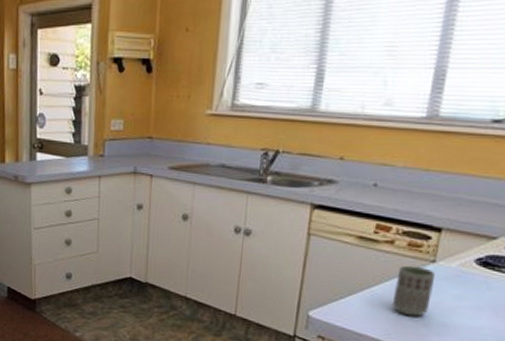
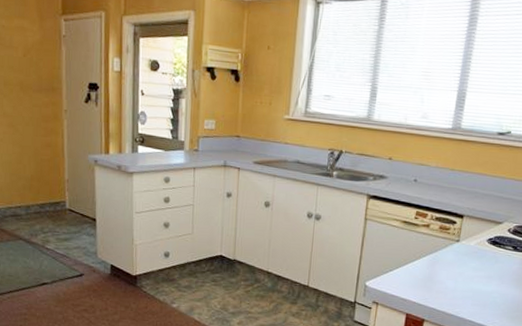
cup: present [392,265,436,317] -> none [428,244,460,285]

